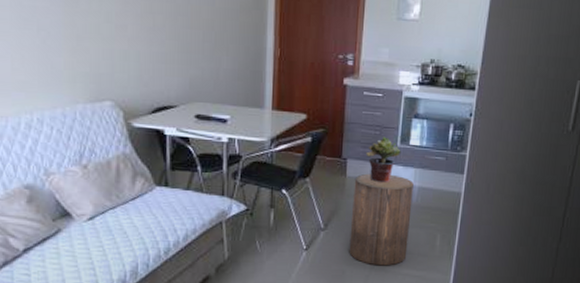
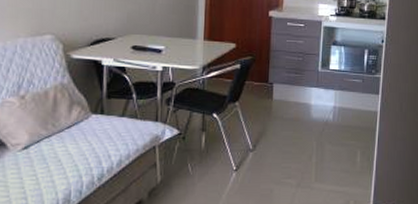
stool: present [349,173,414,266] -> none [276,96,334,183]
potted plant: present [365,137,401,182] -> none [290,62,322,104]

